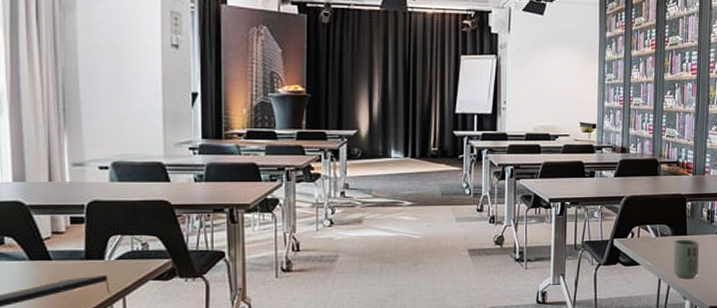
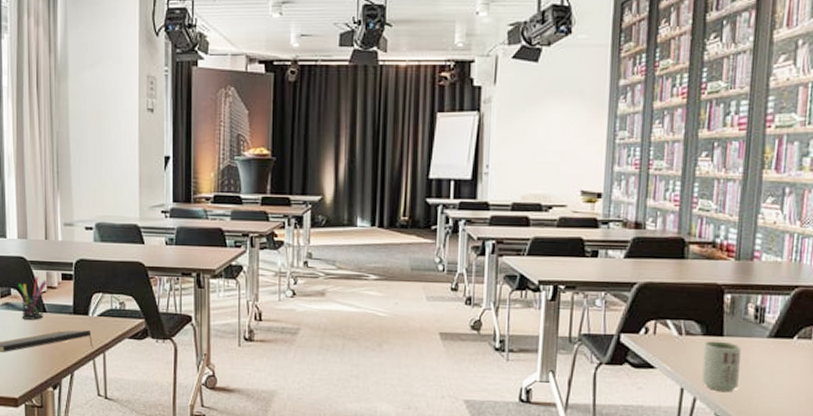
pen holder: none [13,222,51,270] -> present [17,277,46,320]

